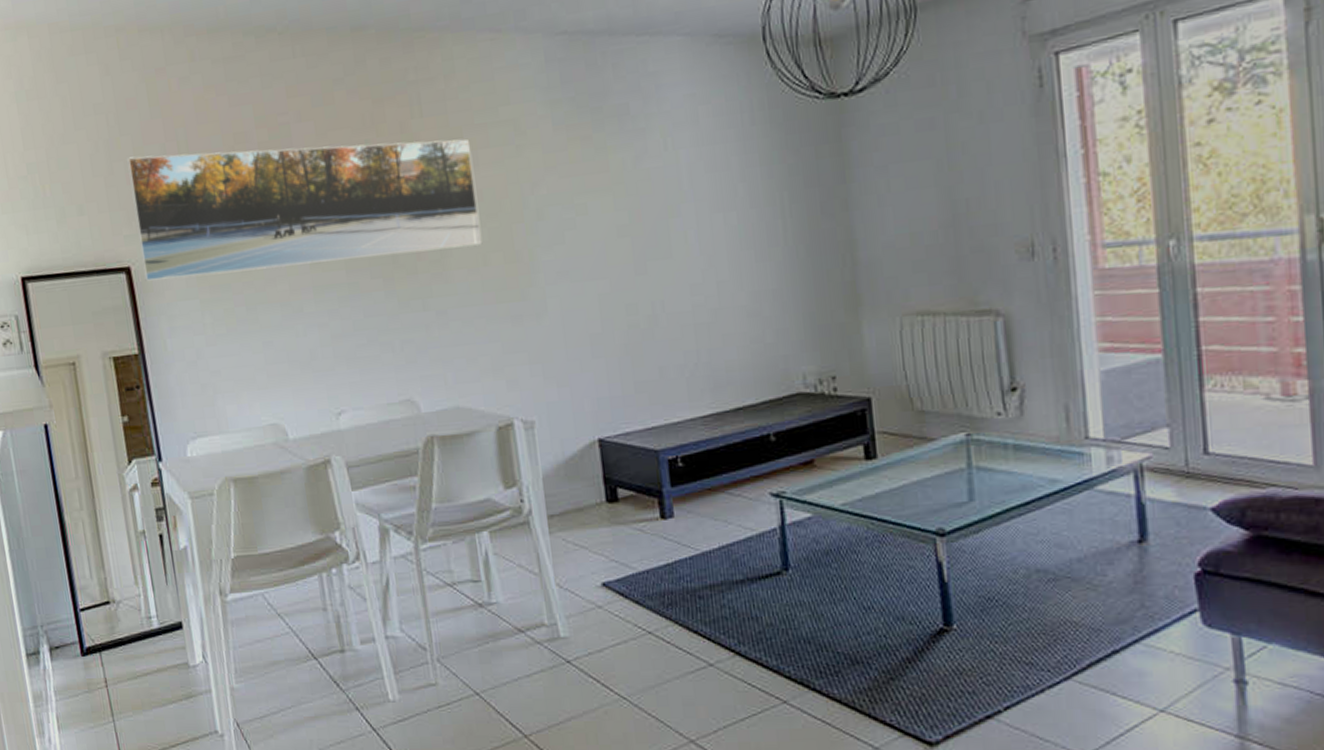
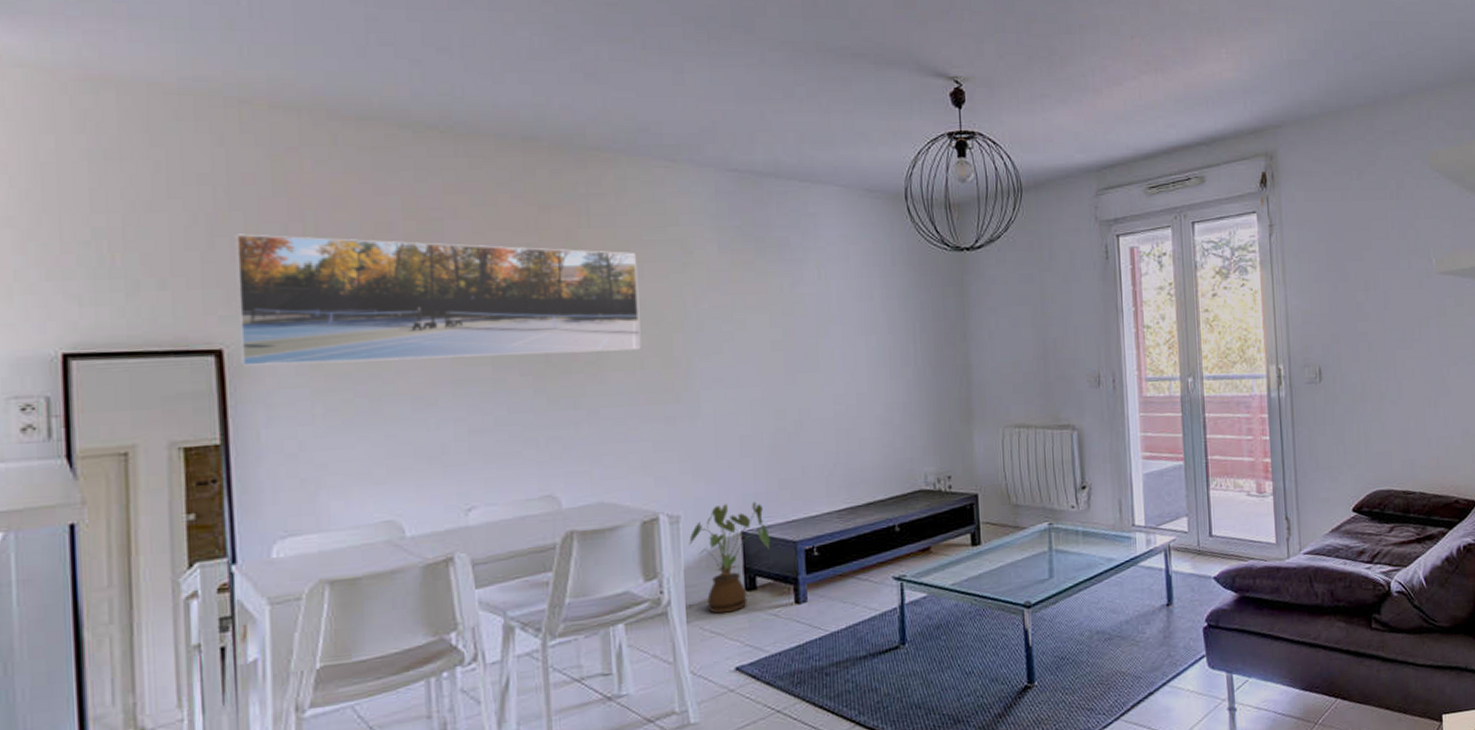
house plant: none [545,406,630,526] -> present [689,501,770,614]

